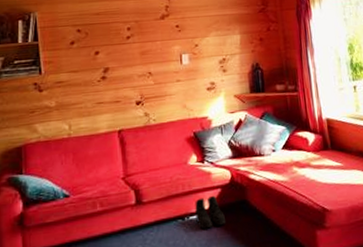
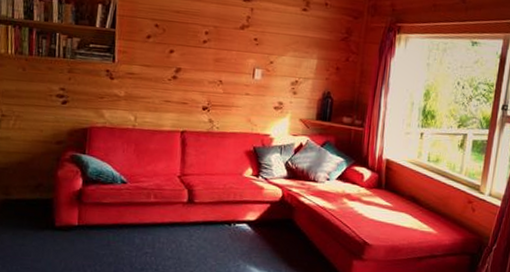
boots: present [195,195,225,229] -> none [241,209,270,238]

